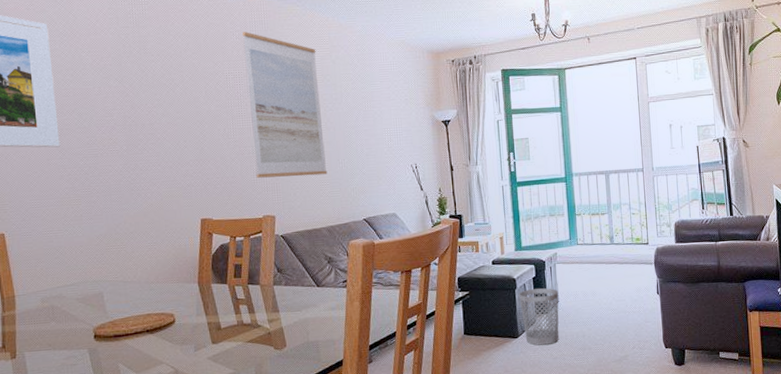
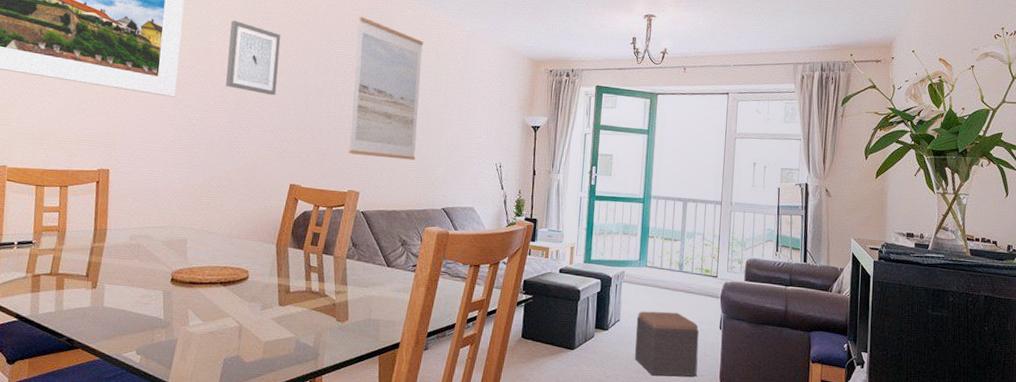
wall art: none [105,55,169,130] -> present [226,20,281,96]
wastebasket: present [519,288,559,346] -> none [581,303,621,362]
footstool: none [575,284,641,350] -> present [635,311,699,377]

